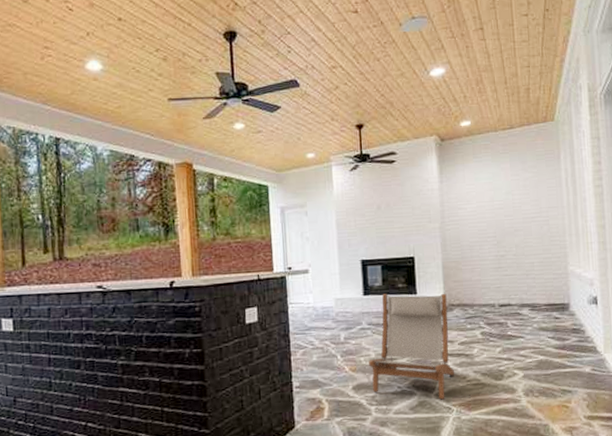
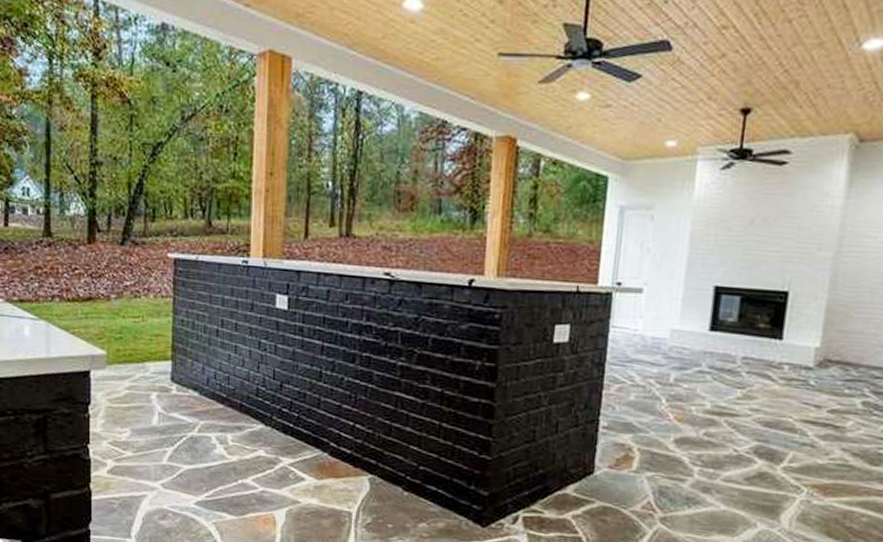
lounge chair: present [368,293,454,400] -> none [699,333,824,476]

